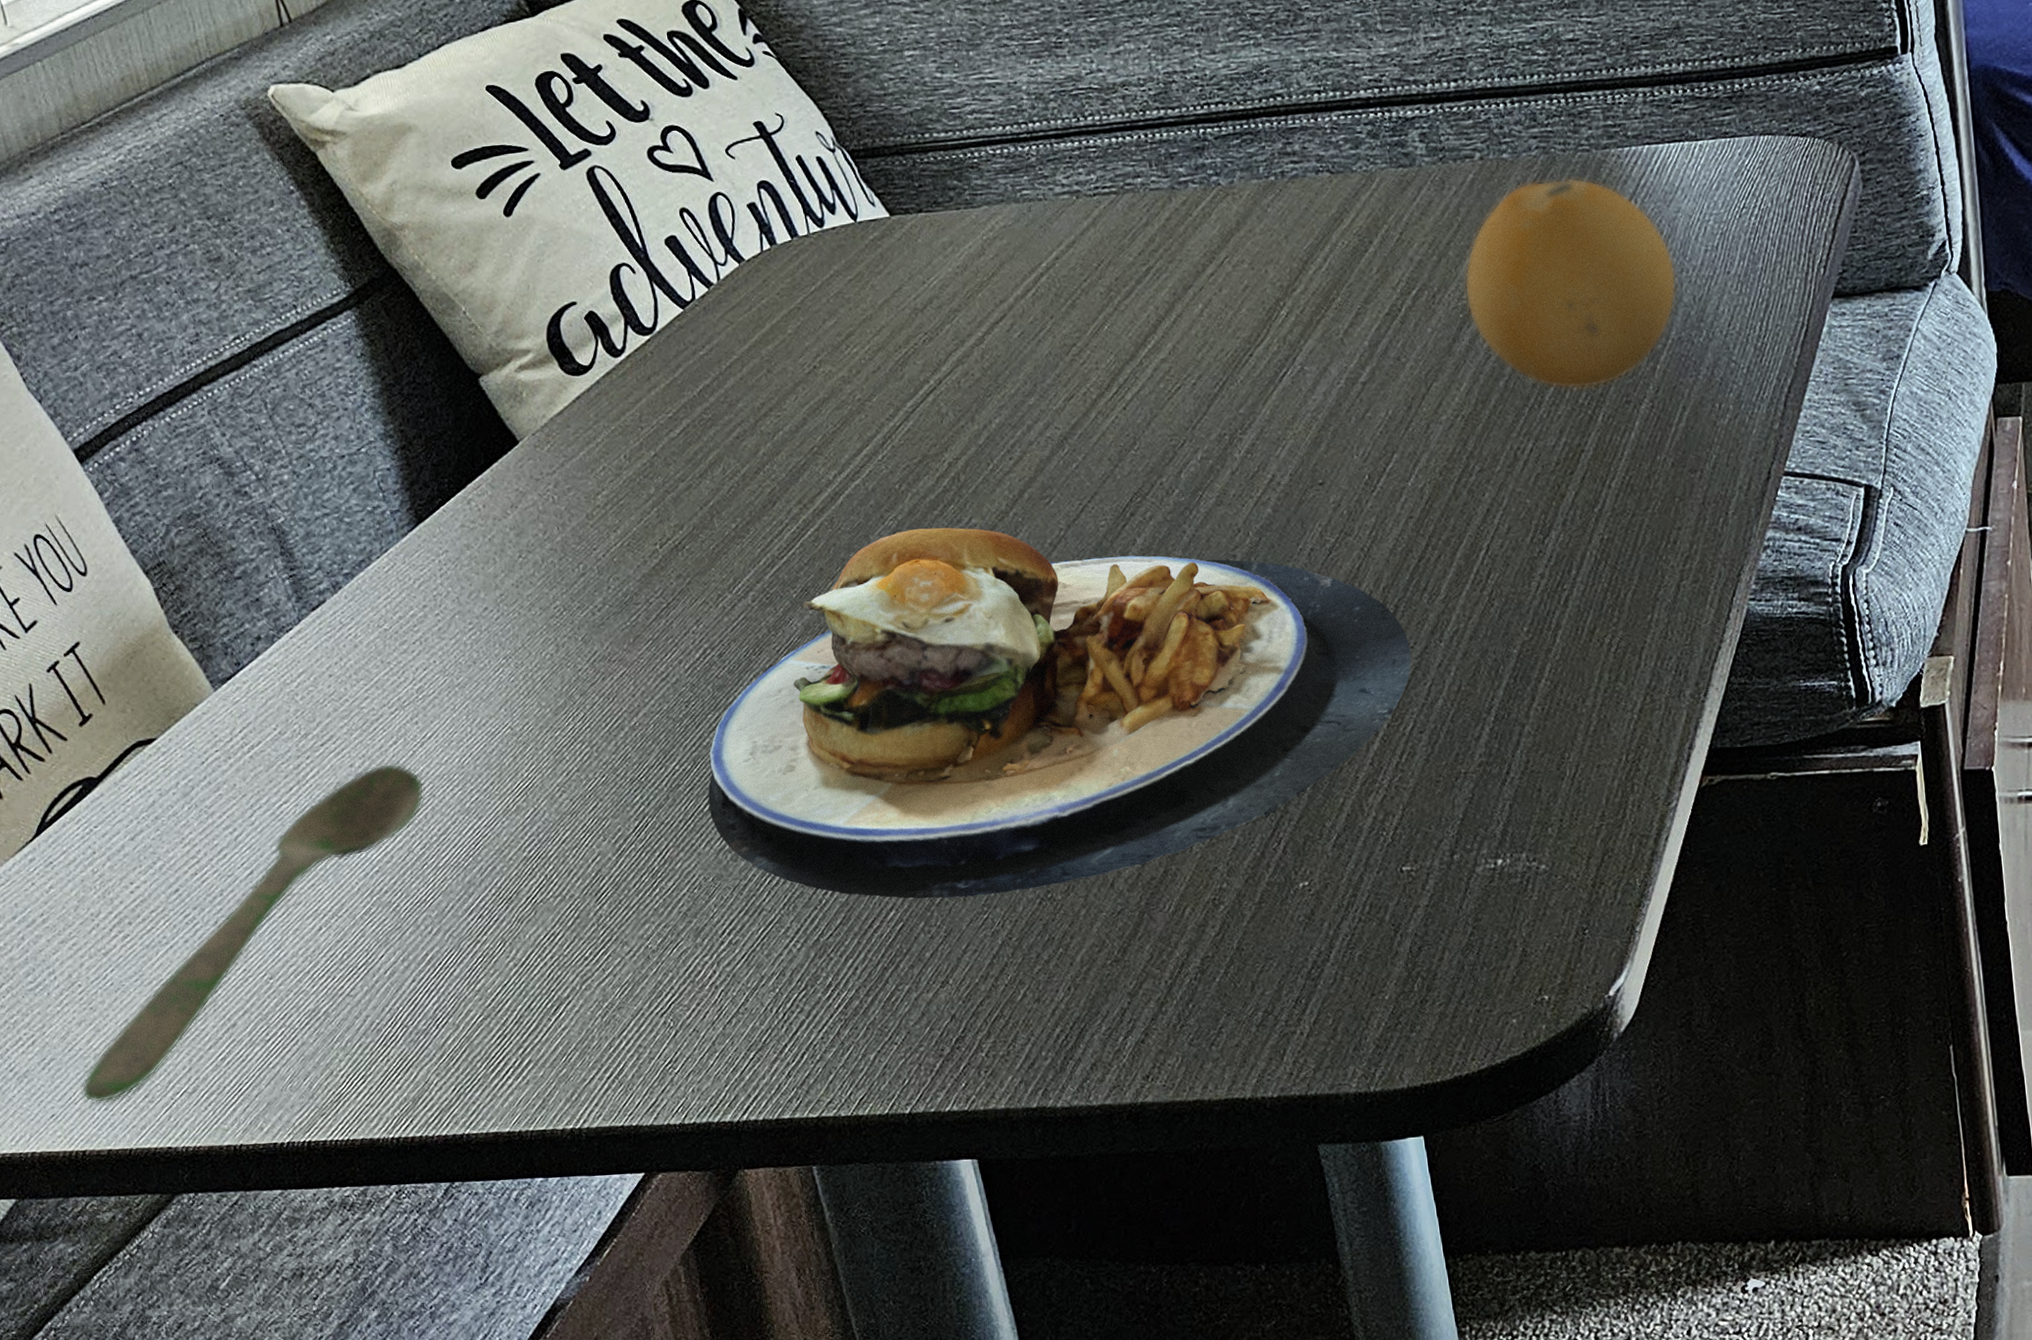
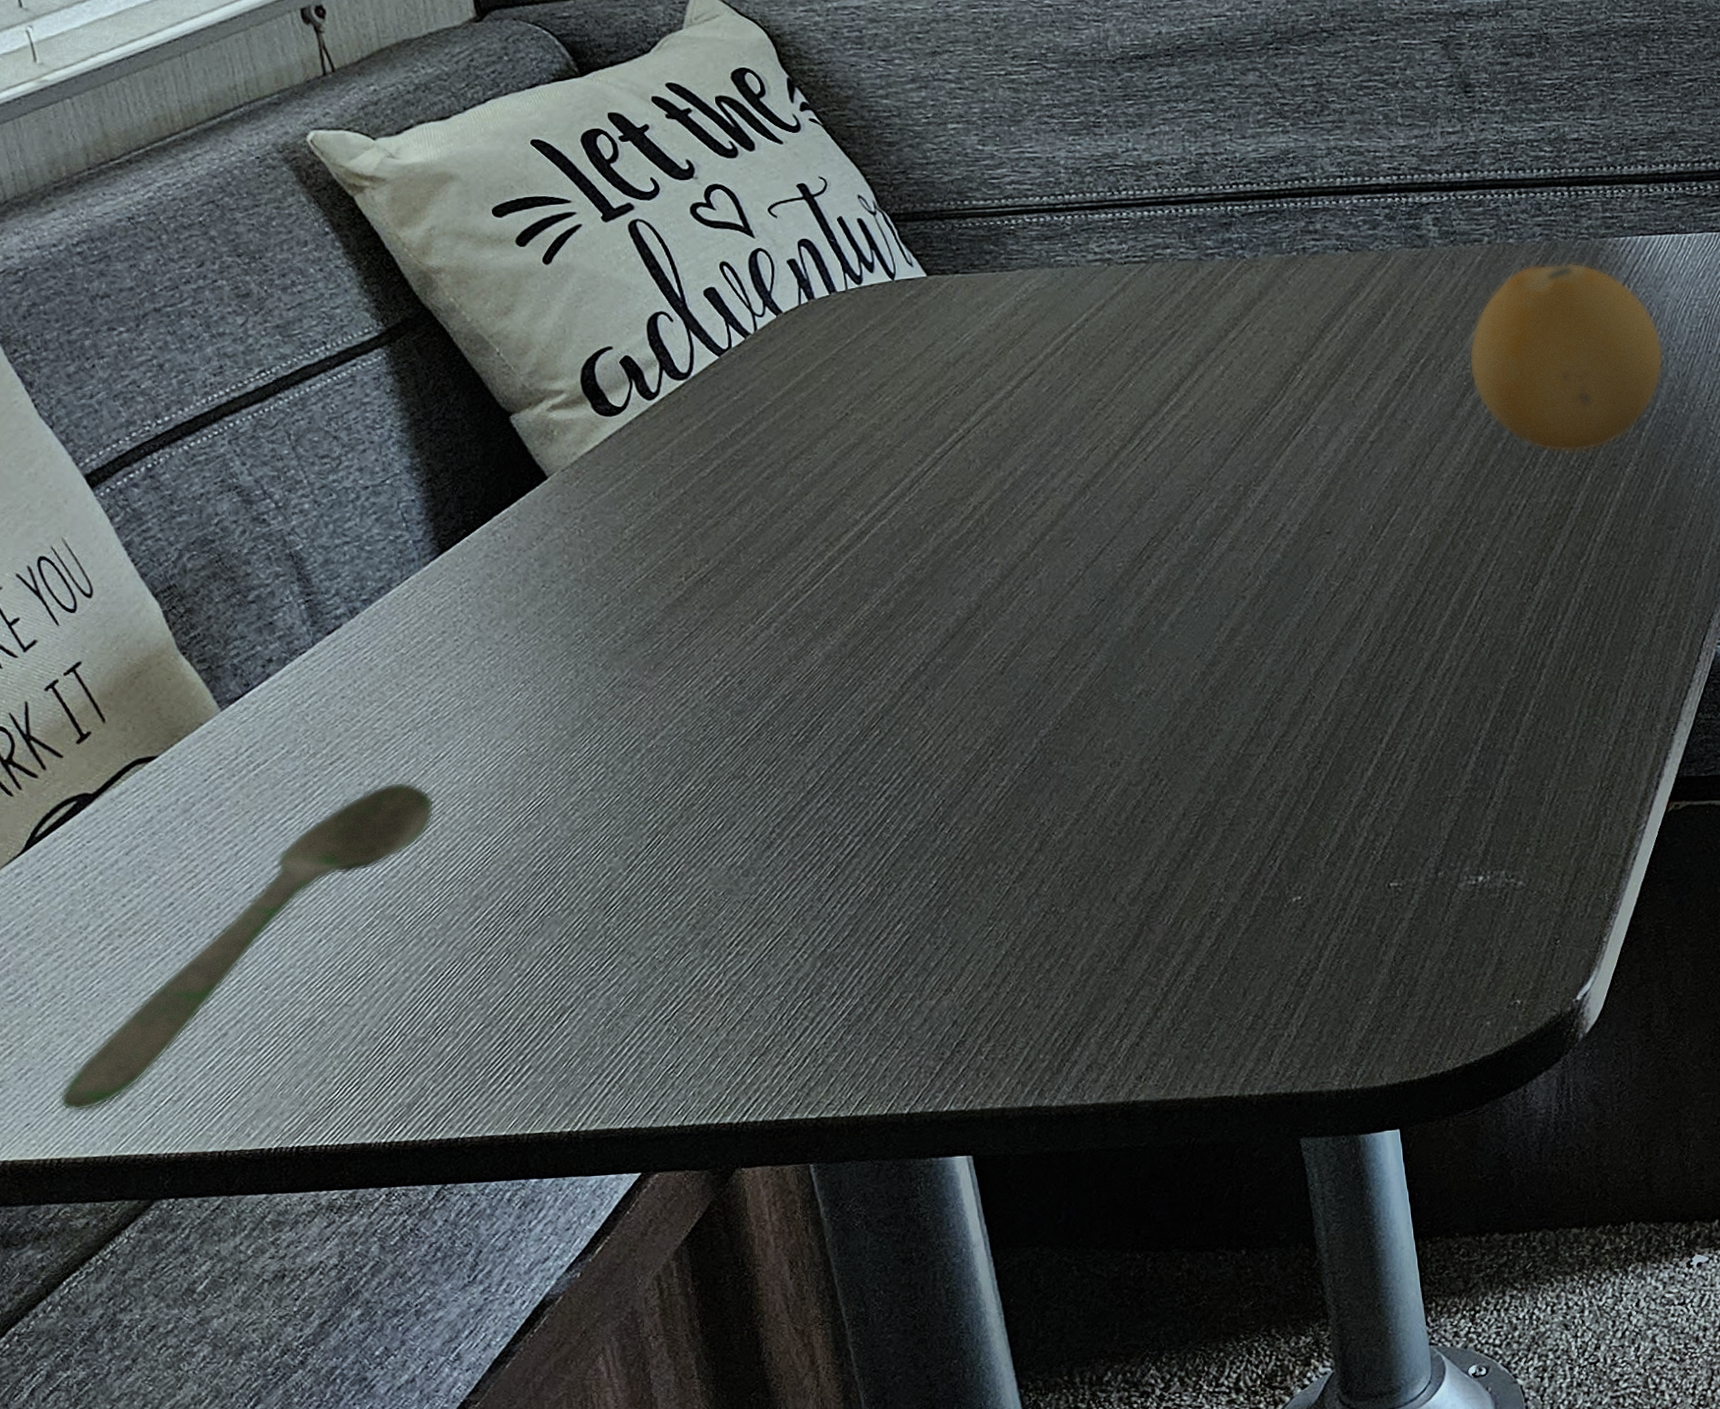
plate: present [708,527,1411,899] -> none [722,566,1406,912]

